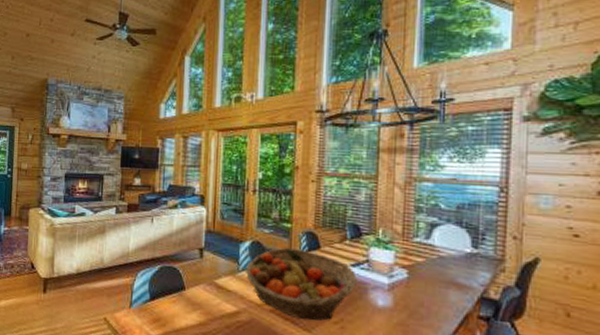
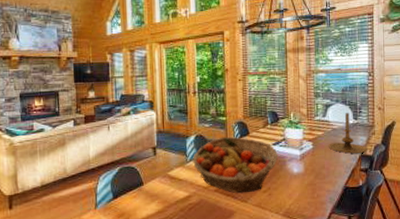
candle holder: none [430,238,494,295] -> present [328,113,369,154]

